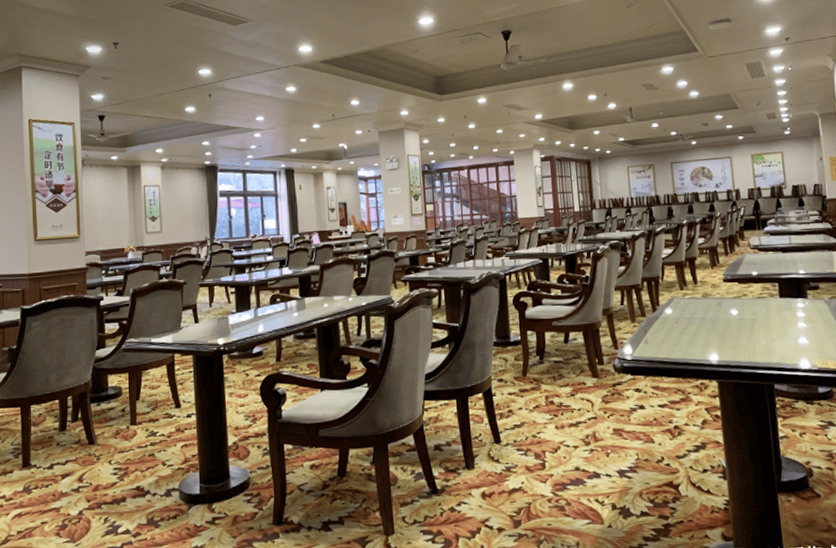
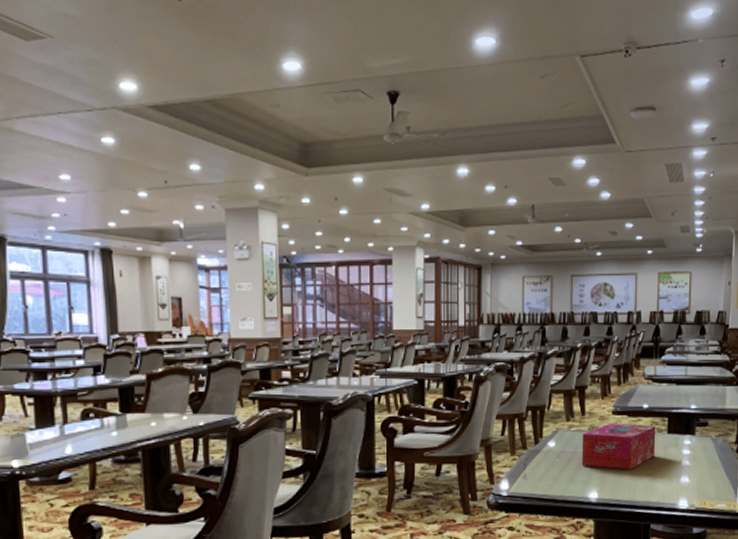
tissue box: none [696,290,770,333] -> present [581,423,656,470]

